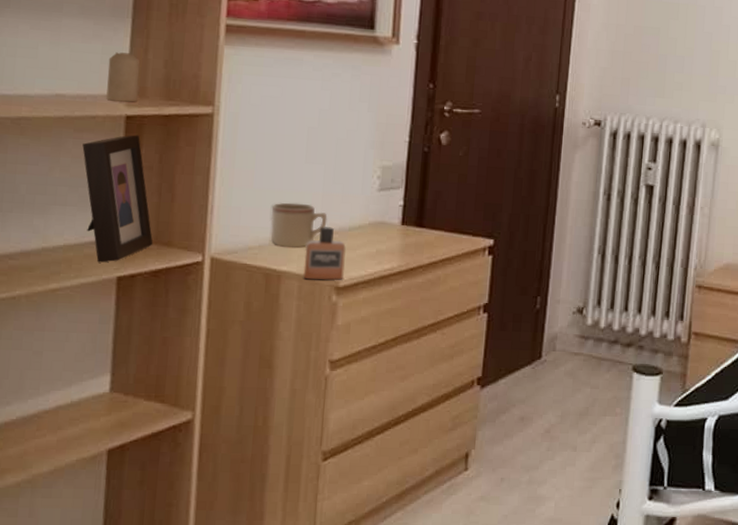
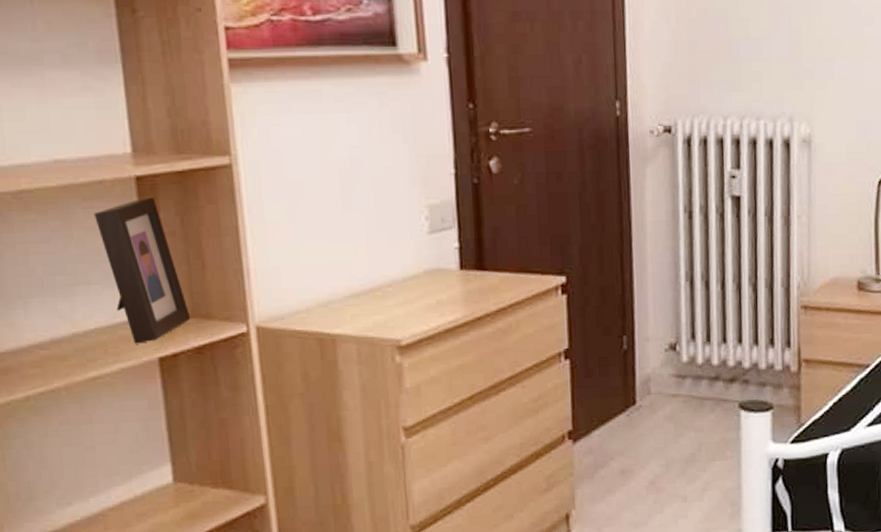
candle: present [106,52,141,102] -> none [104,104,145,161]
mug: present [270,202,328,248] -> none [314,256,377,307]
perfume: present [303,227,346,281] -> none [357,280,405,341]

